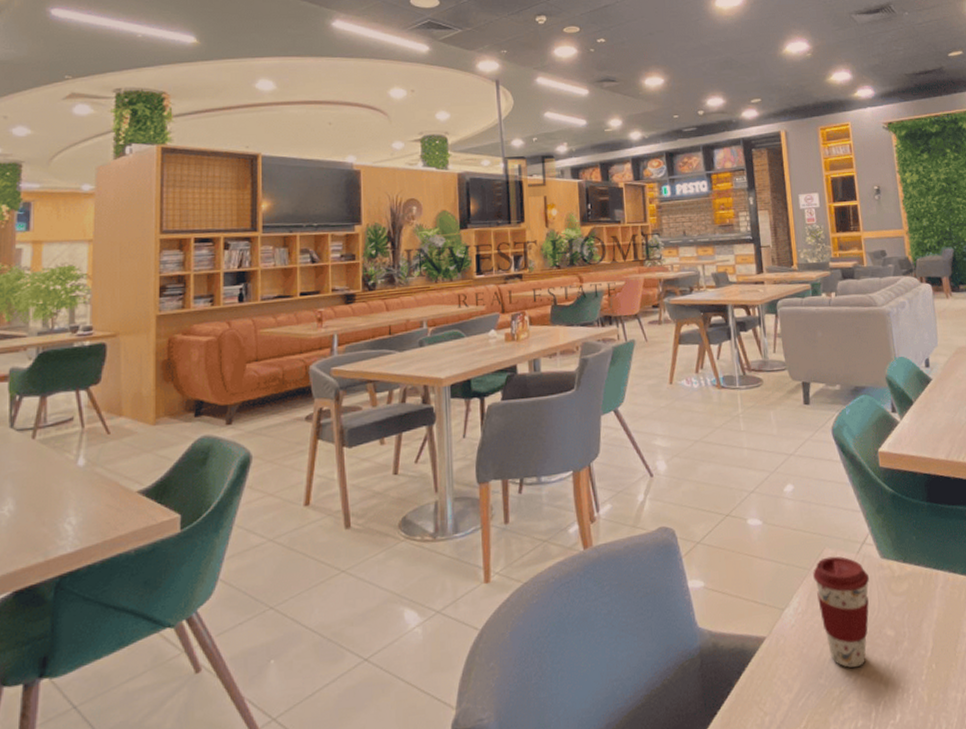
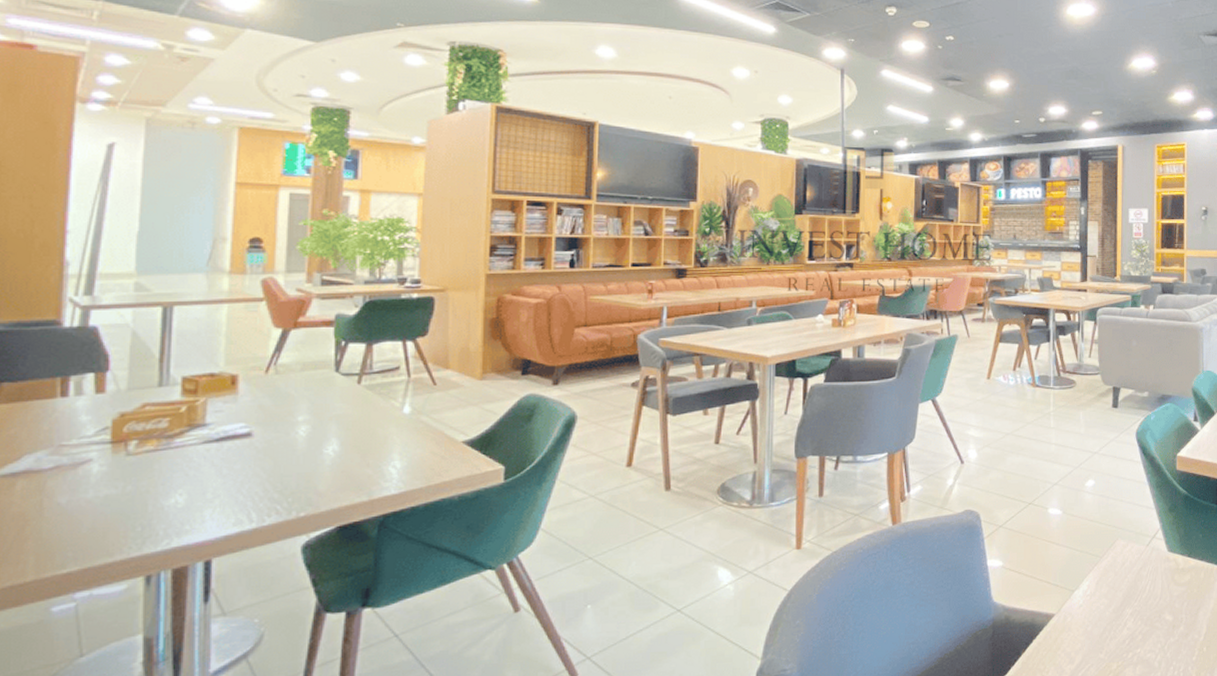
coffee cup: present [813,556,870,668] -> none [1104,547,1156,646]

